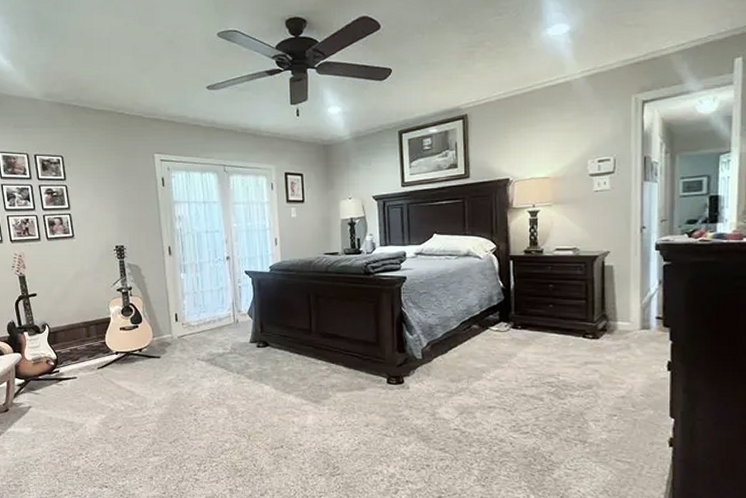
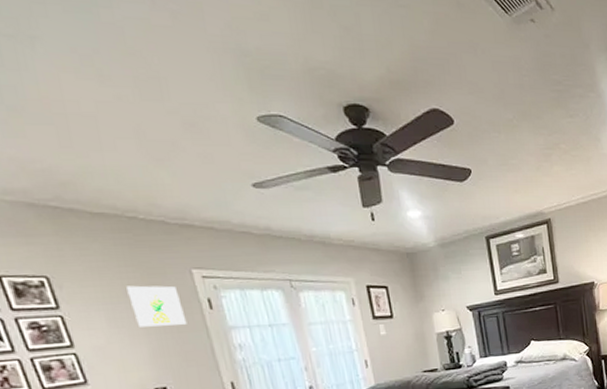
wall art: none [109,165,145,197] -> present [126,285,187,327]

